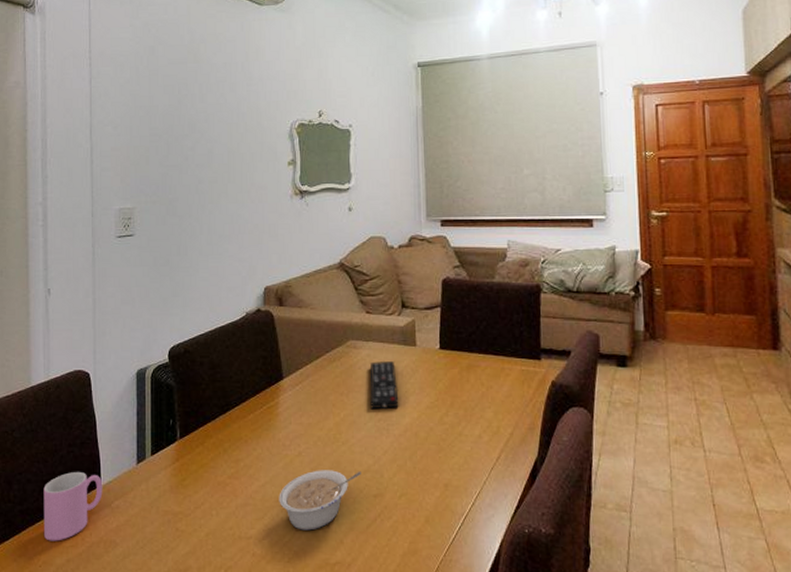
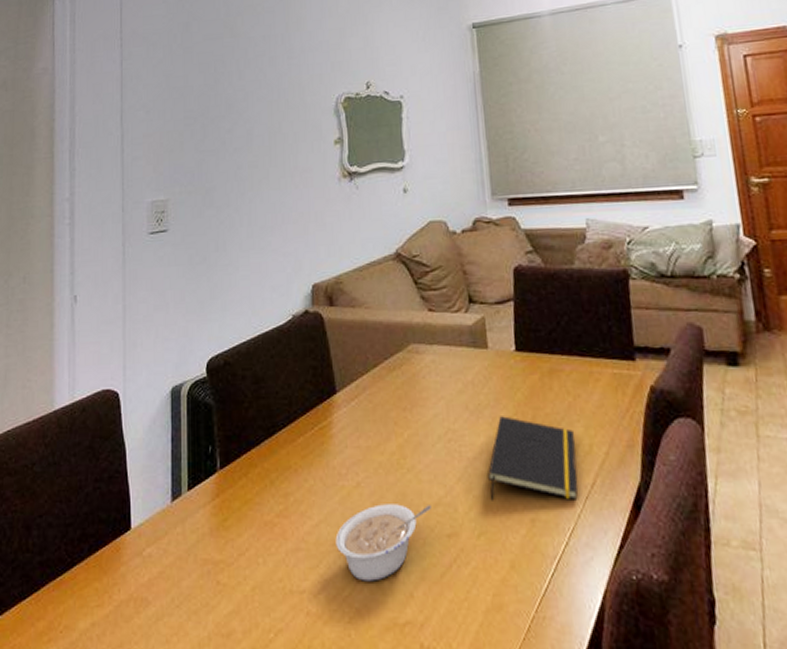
cup: present [43,472,103,541] -> none [65,513,133,600]
remote control: present [370,360,399,410] -> none [436,367,472,428]
notepad: none [411,402,486,470] -> present [488,416,578,501]

